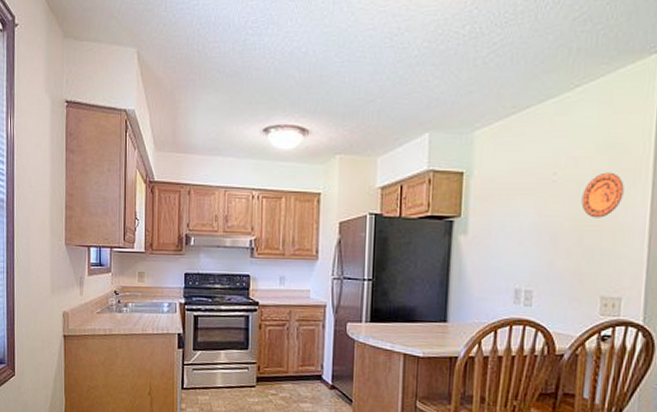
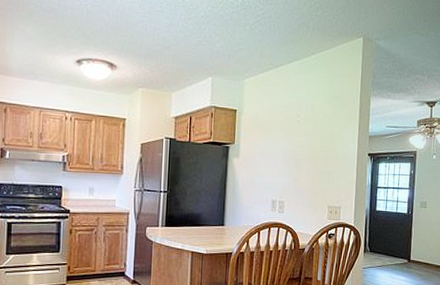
decorative plate: present [581,172,624,218] -> none [315,117,342,150]

